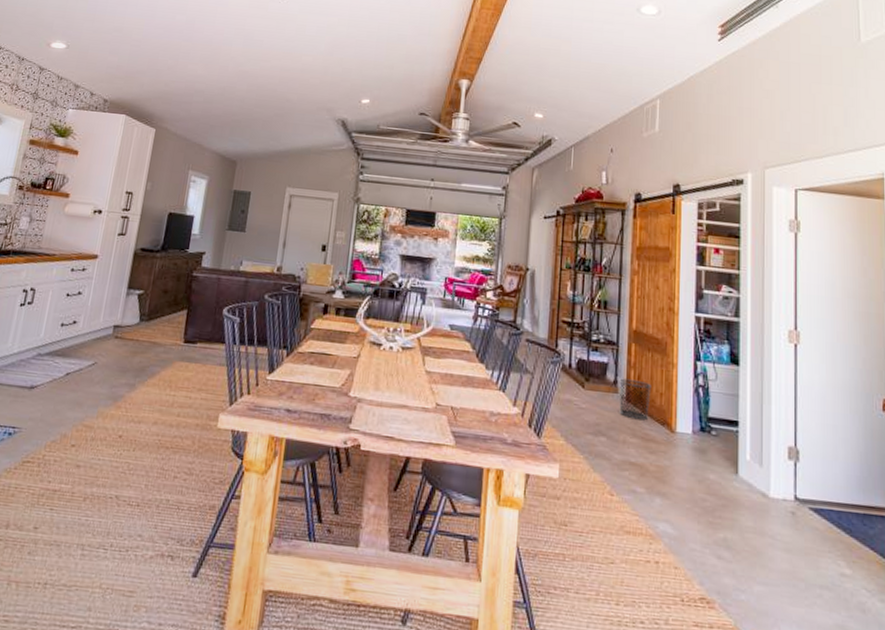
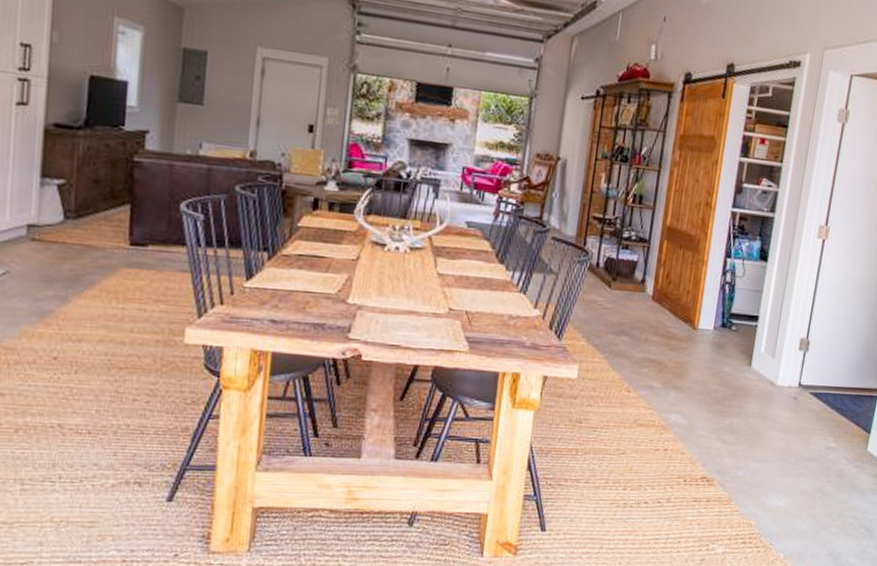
waste bin: present [619,378,652,420] -> none [644,277,680,319]

